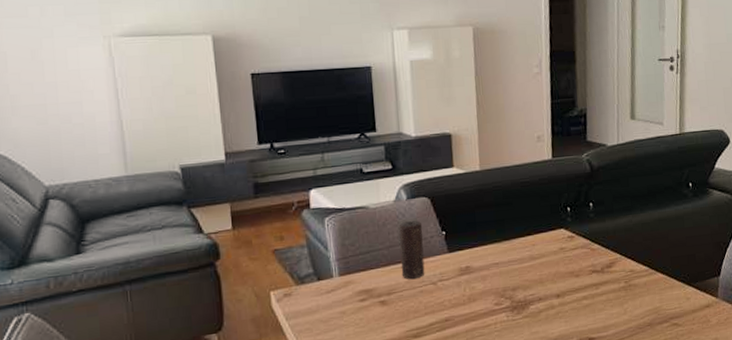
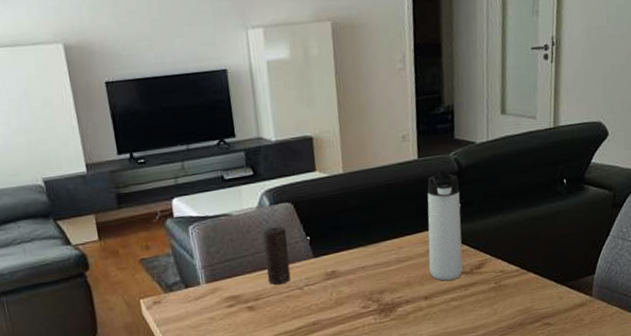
thermos bottle: none [560,170,594,279] -> present [427,170,463,281]

